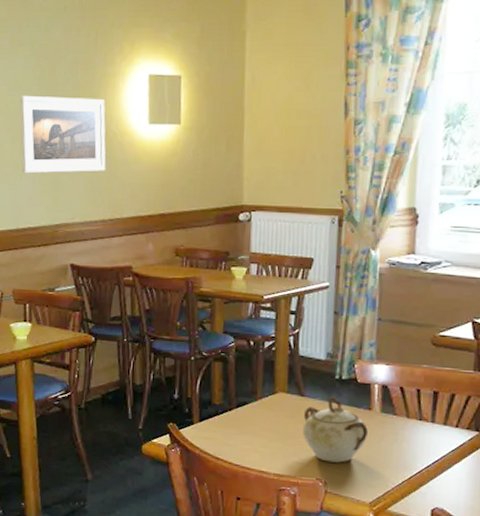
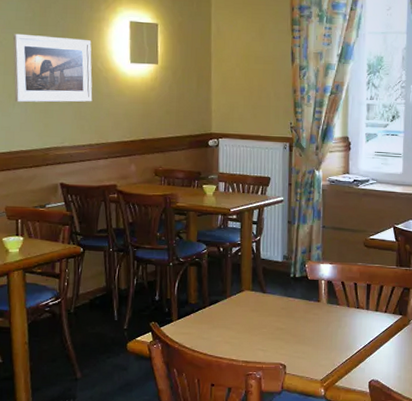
sugar bowl: present [302,396,368,463] -> none [265,292,317,348]

